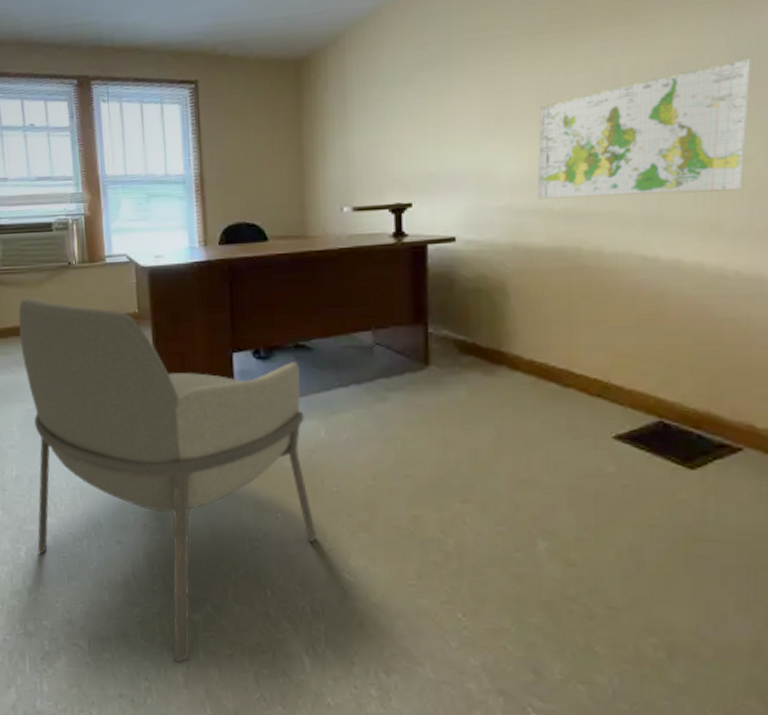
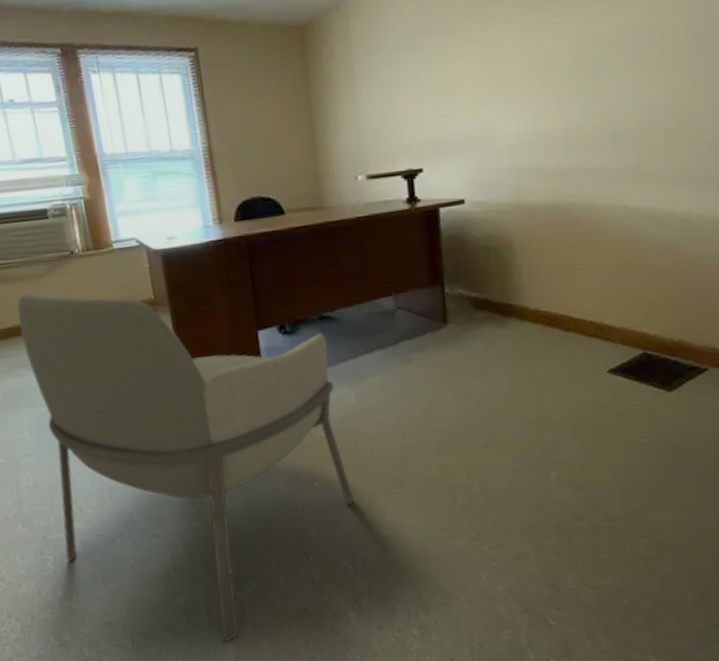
map: present [538,57,751,199] -> none [533,22,705,159]

